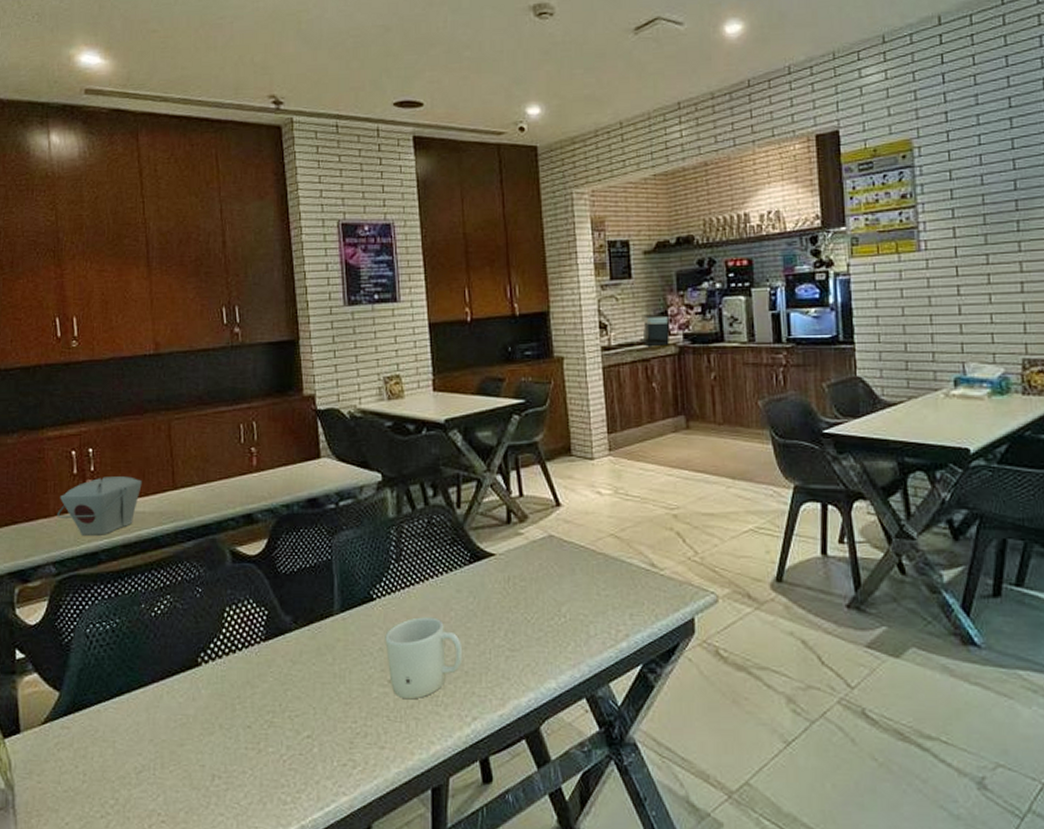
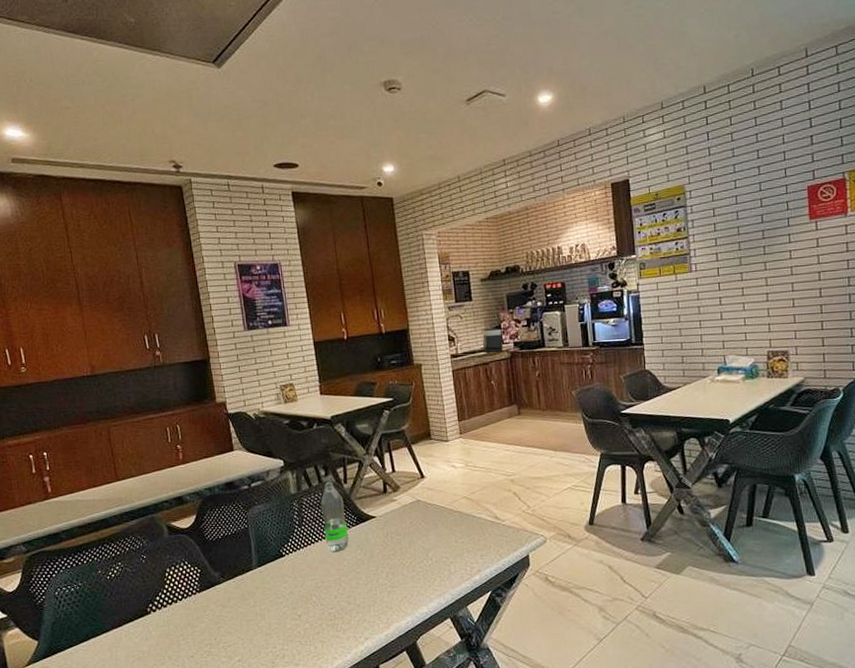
takeout container: present [57,476,142,535] -> none [22,473,90,521]
mug: present [385,617,463,700] -> none [294,566,356,628]
bottle: none [425,504,458,598] -> present [320,481,349,552]

